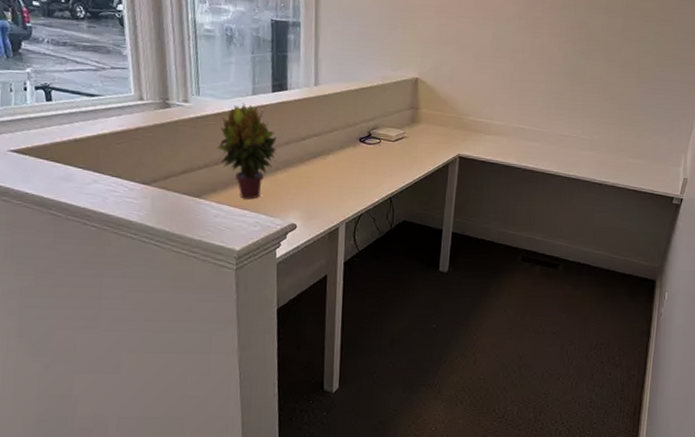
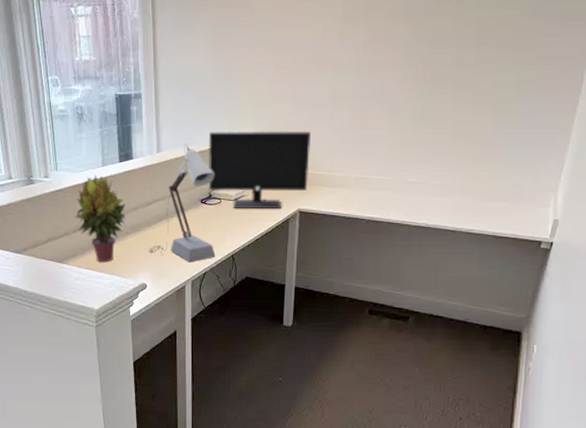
desk lamp: none [300,78,375,204] -> present [148,143,216,263]
monitor: none [368,68,473,154] -> present [208,130,311,210]

